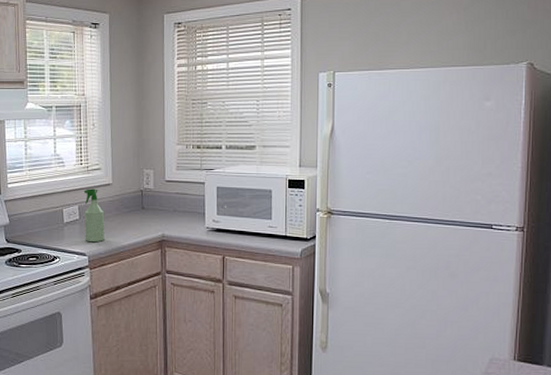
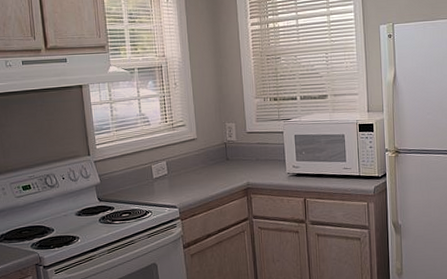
spray bottle: present [83,189,105,243] -> none [170,144,193,195]

